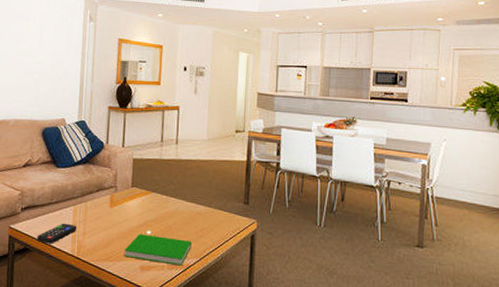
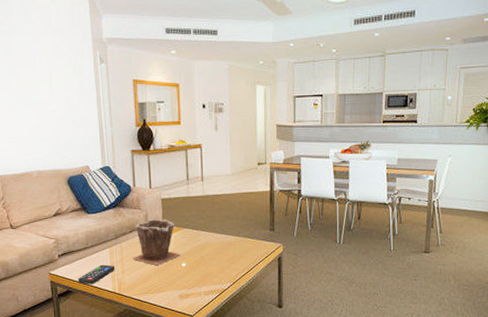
plant pot: none [96,179,147,230] -> present [133,219,181,265]
book: present [123,233,192,266] -> none [162,266,225,291]

